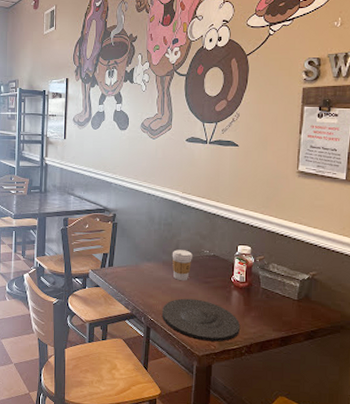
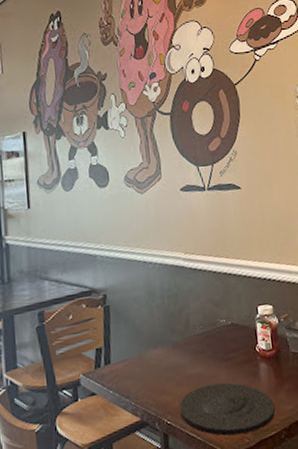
coffee cup: present [172,250,192,280] -> none [182,323,208,364]

